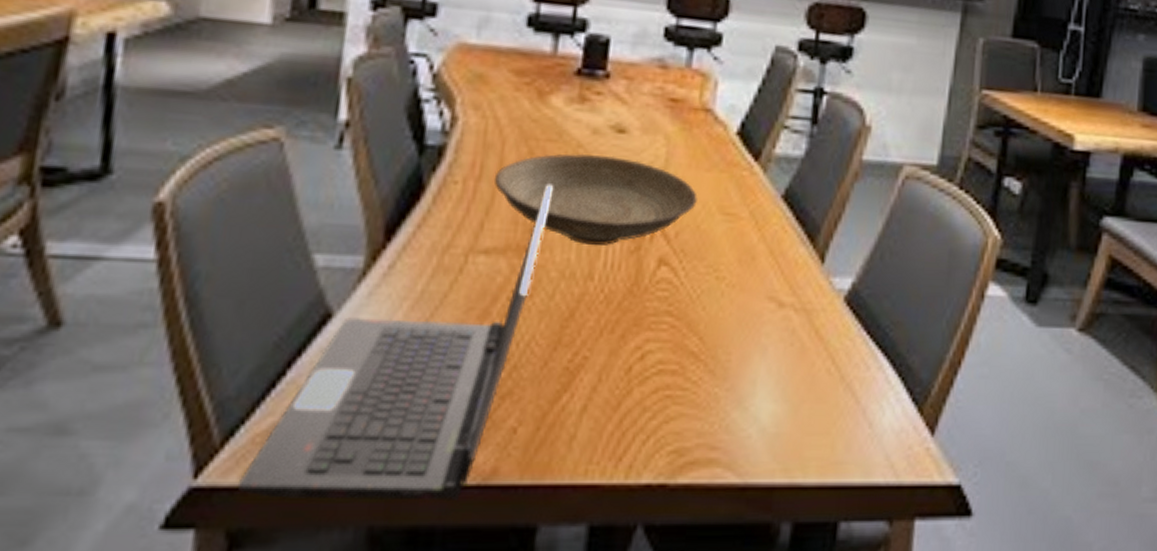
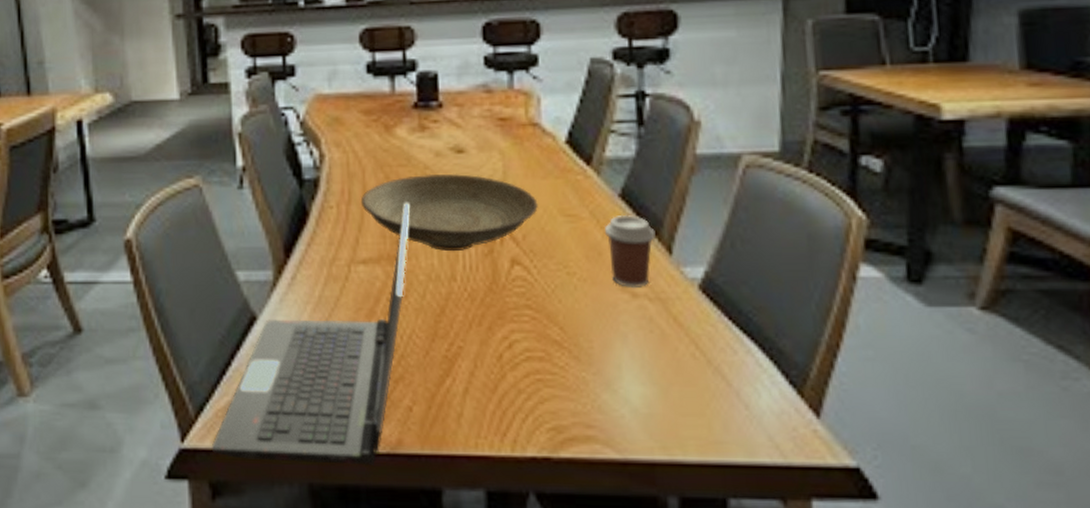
coffee cup: none [761,217,812,298] -> present [605,214,656,289]

